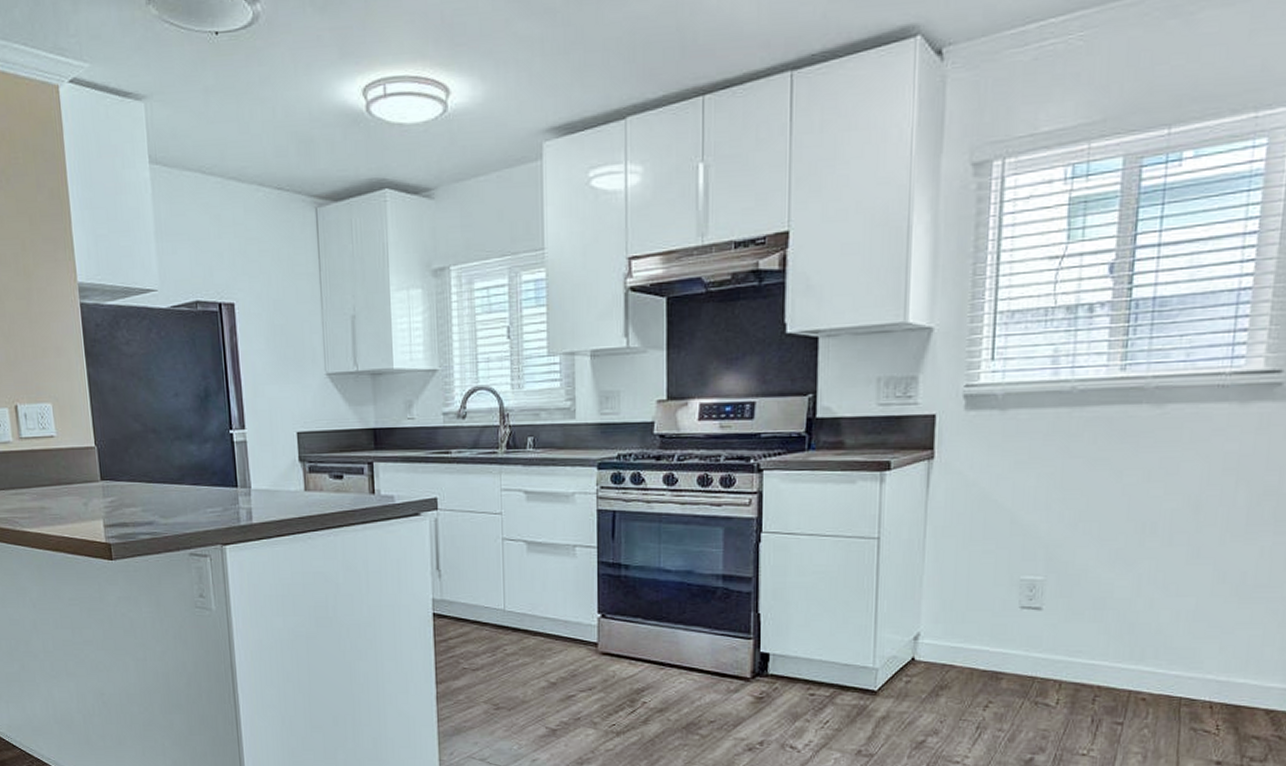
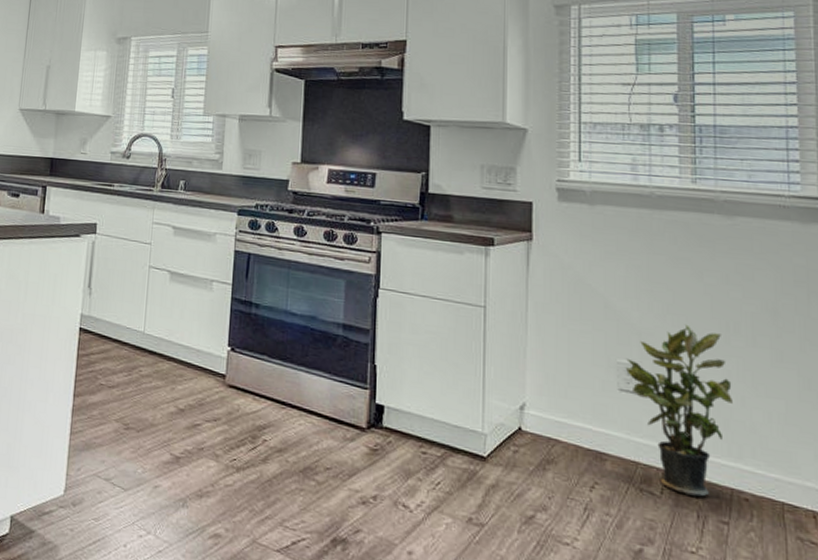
potted plant: none [1030,530,1142,702] -> present [626,324,733,497]

